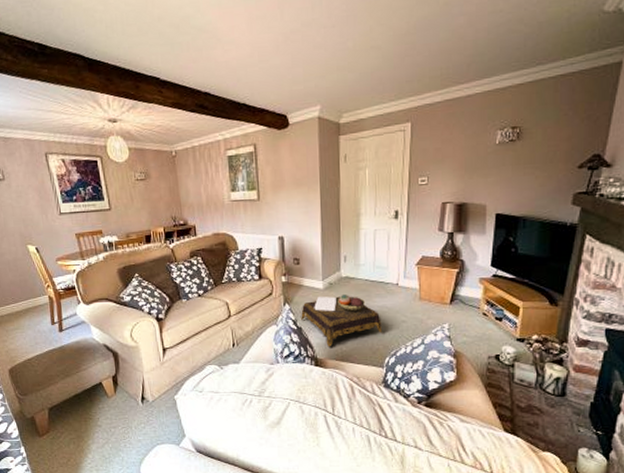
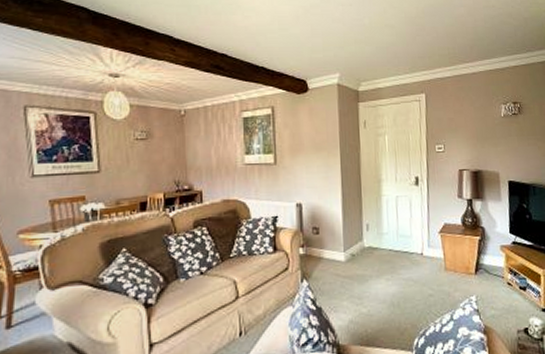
side table: present [301,293,382,347] -> none [320,266,409,330]

